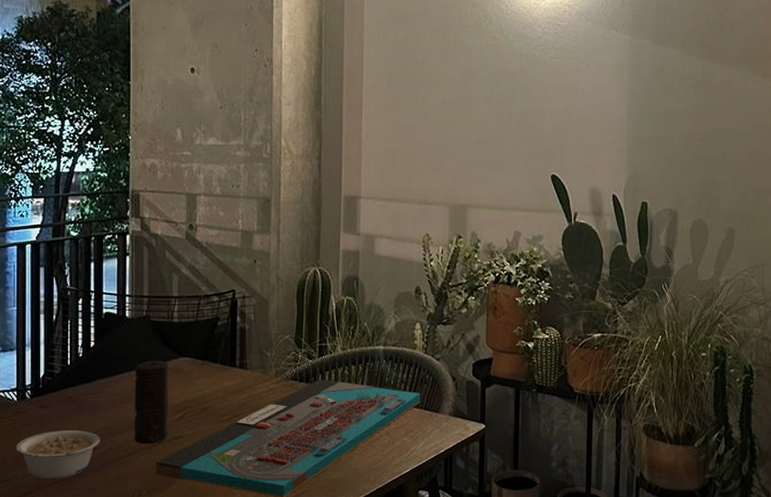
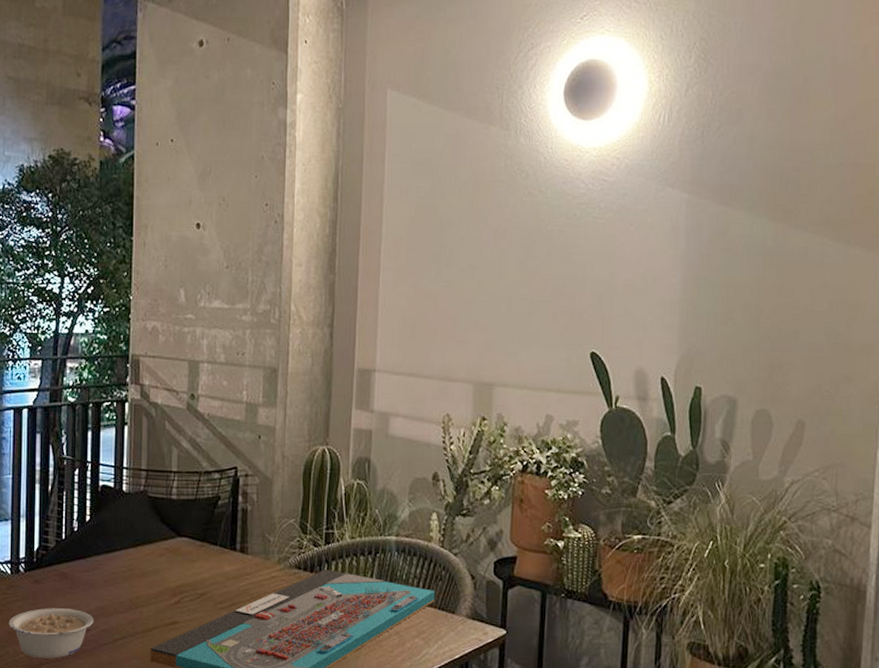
candle: present [134,360,169,445] -> none [129,538,166,629]

